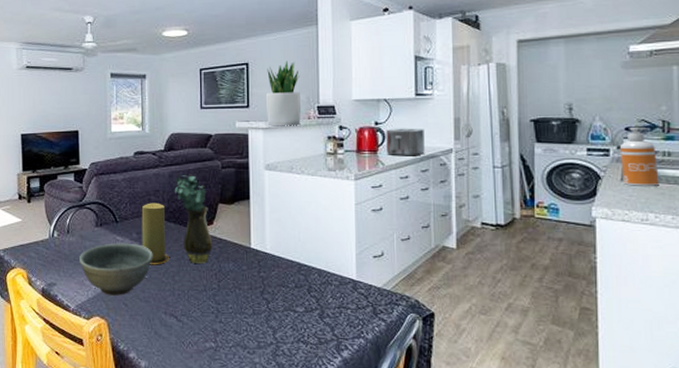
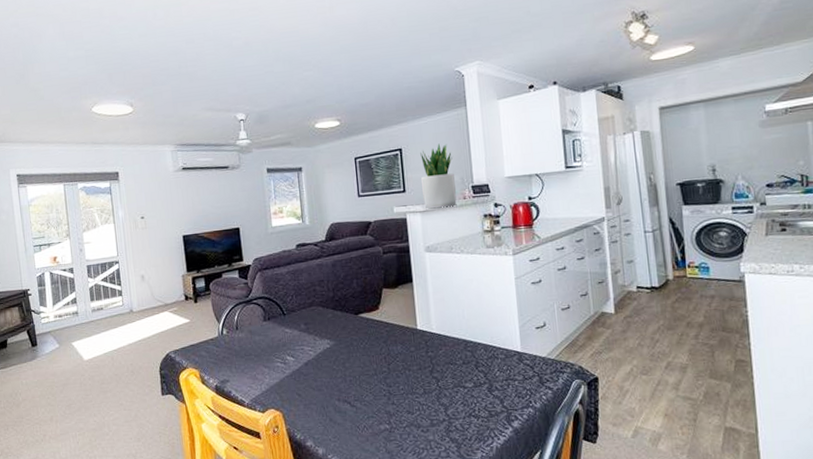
bowl: present [79,243,153,296] -> none [250,334,323,387]
candle: present [141,202,169,265] -> none [307,292,339,354]
vase: present [174,173,213,263] -> none [338,261,380,349]
toaster: present [386,128,425,156] -> none [540,200,578,229]
soap dispenser: present [619,128,659,186] -> none [762,183,802,240]

